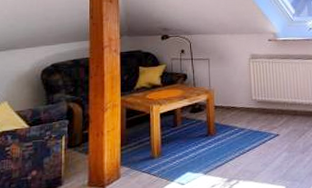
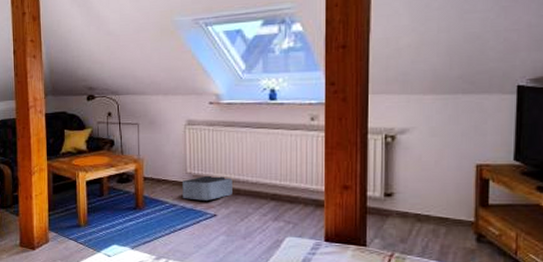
storage bin: none [249,100,291,123] -> present [183,175,232,201]

